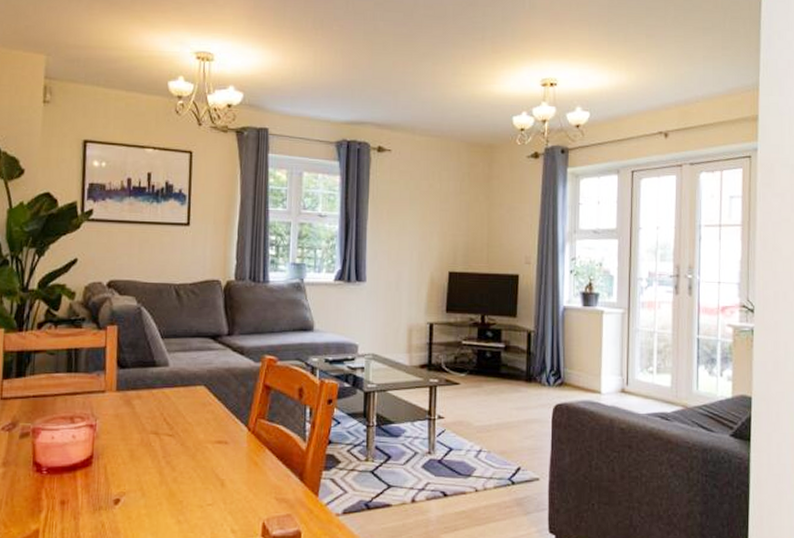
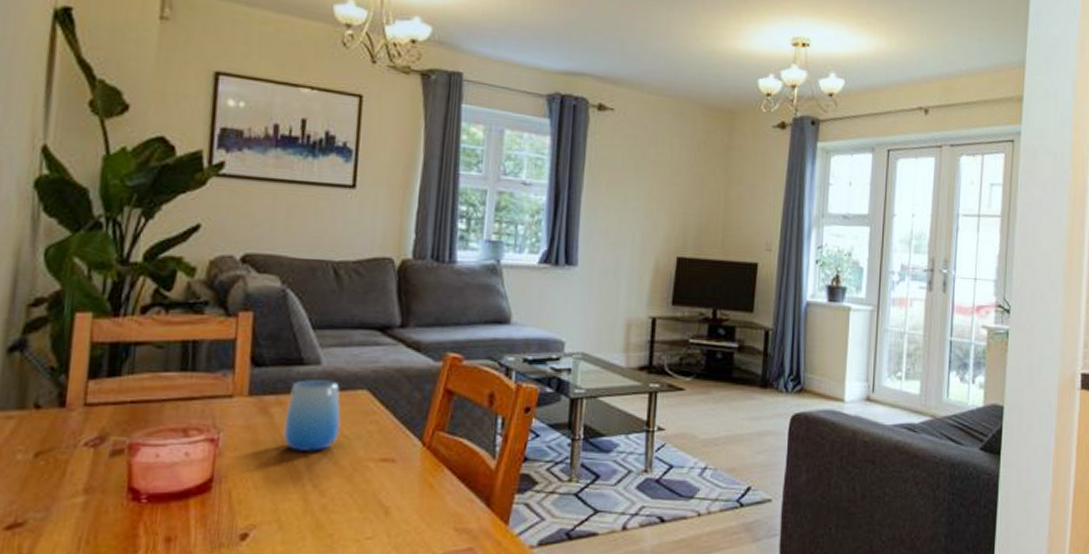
cup: none [143,378,185,436] -> present [283,380,341,453]

